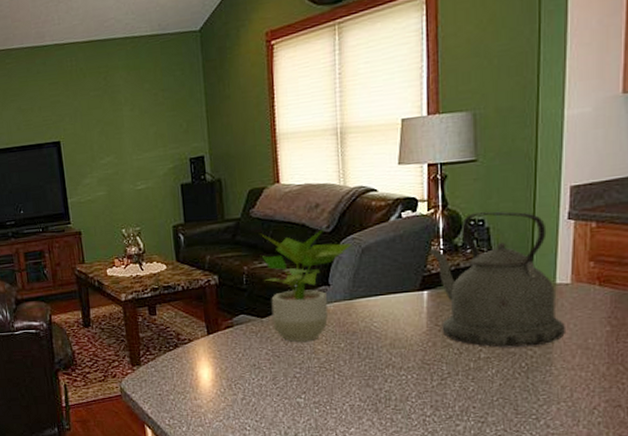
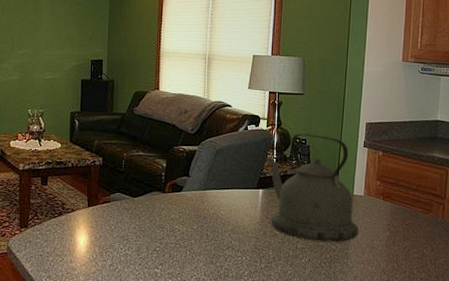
potted plant: present [261,228,353,342] -> none [139,128,210,221]

